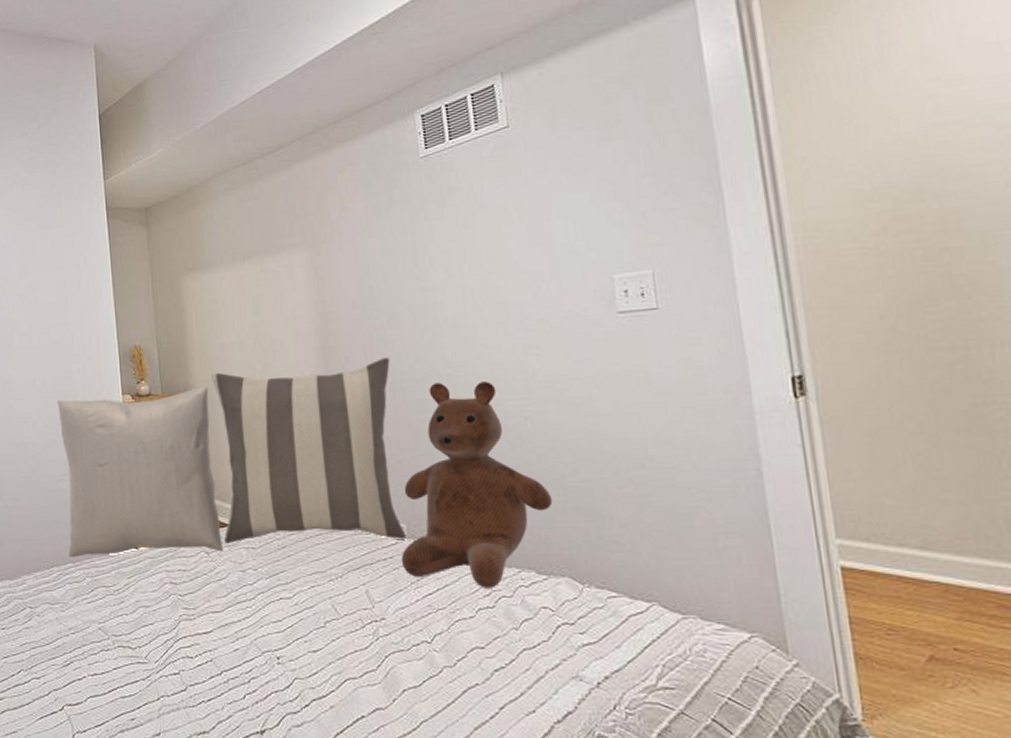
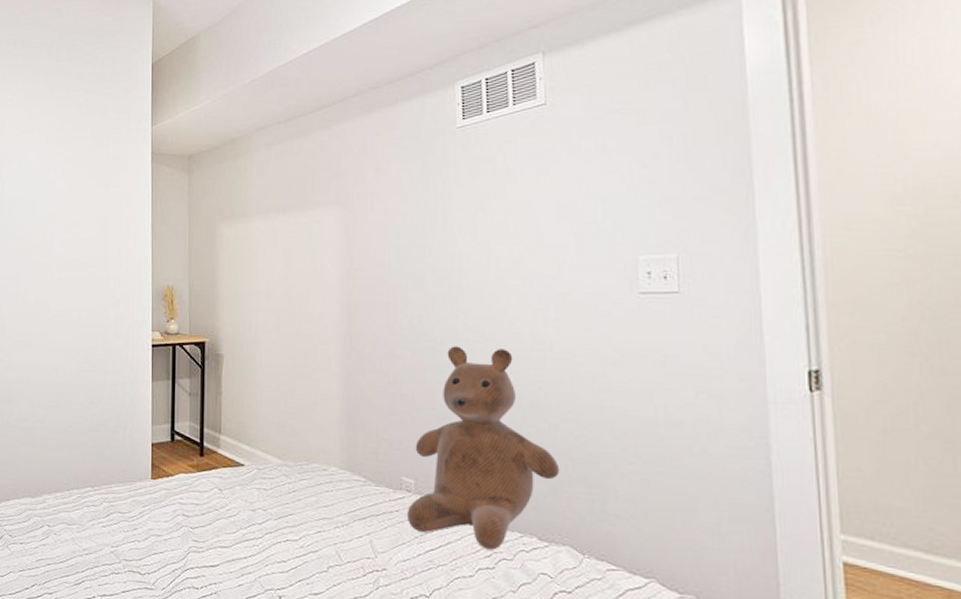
pillow: present [57,387,223,557] -> none [89,331,236,490]
pillow: present [212,358,407,543] -> none [238,318,414,495]

